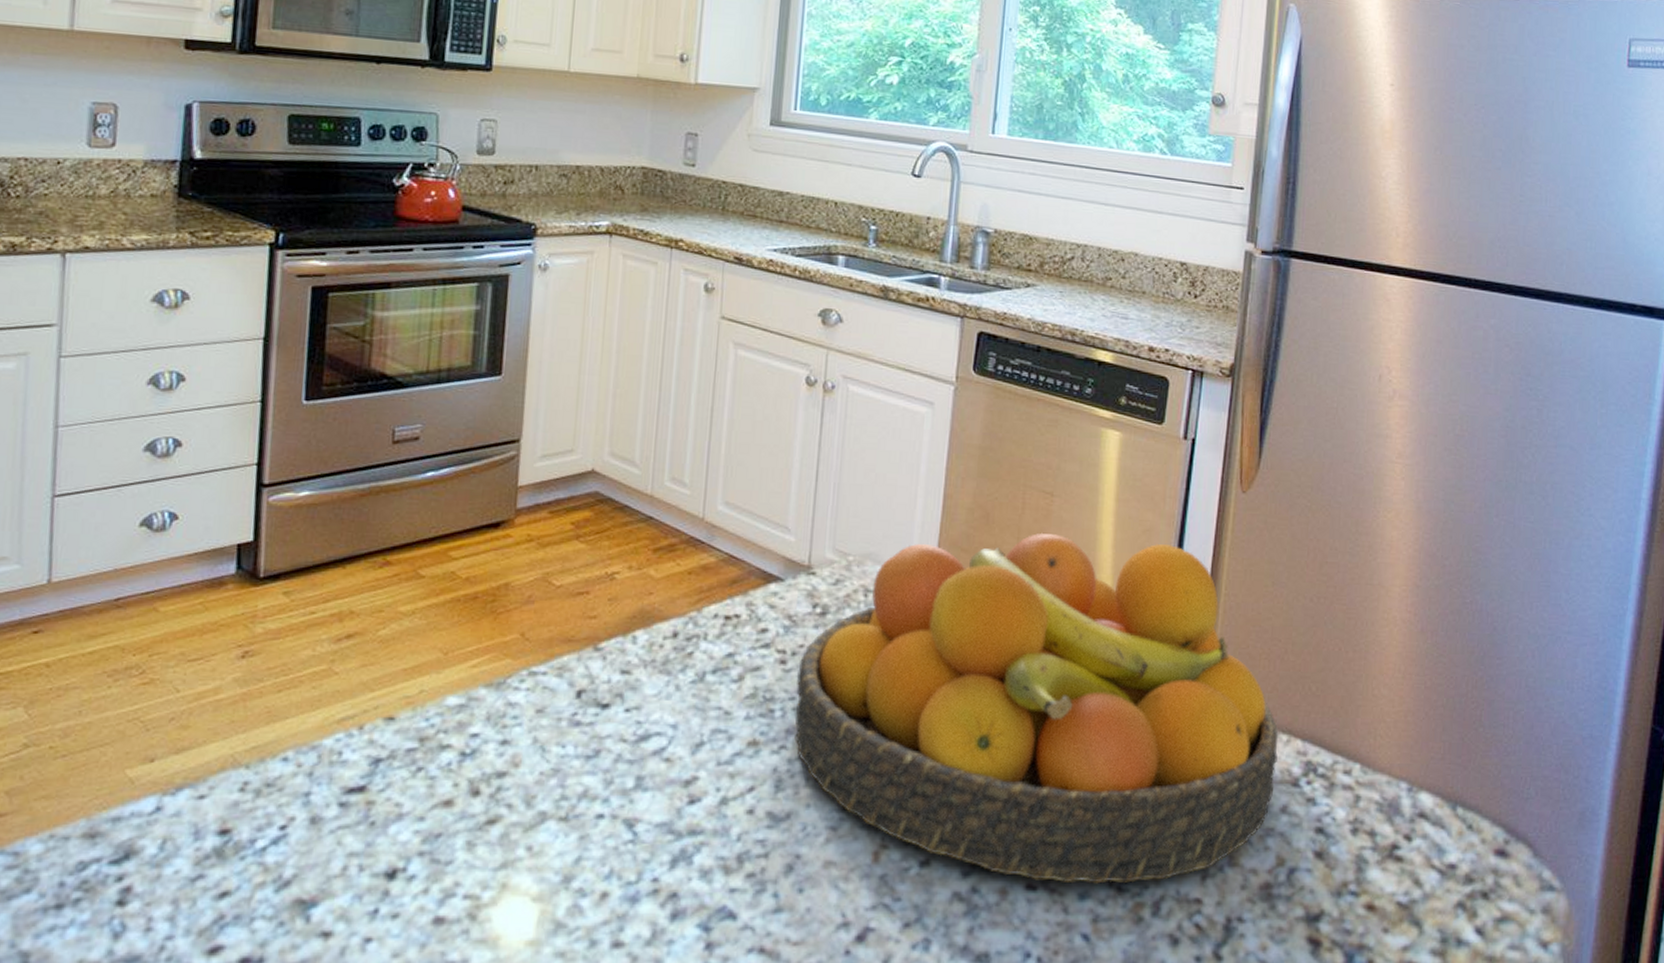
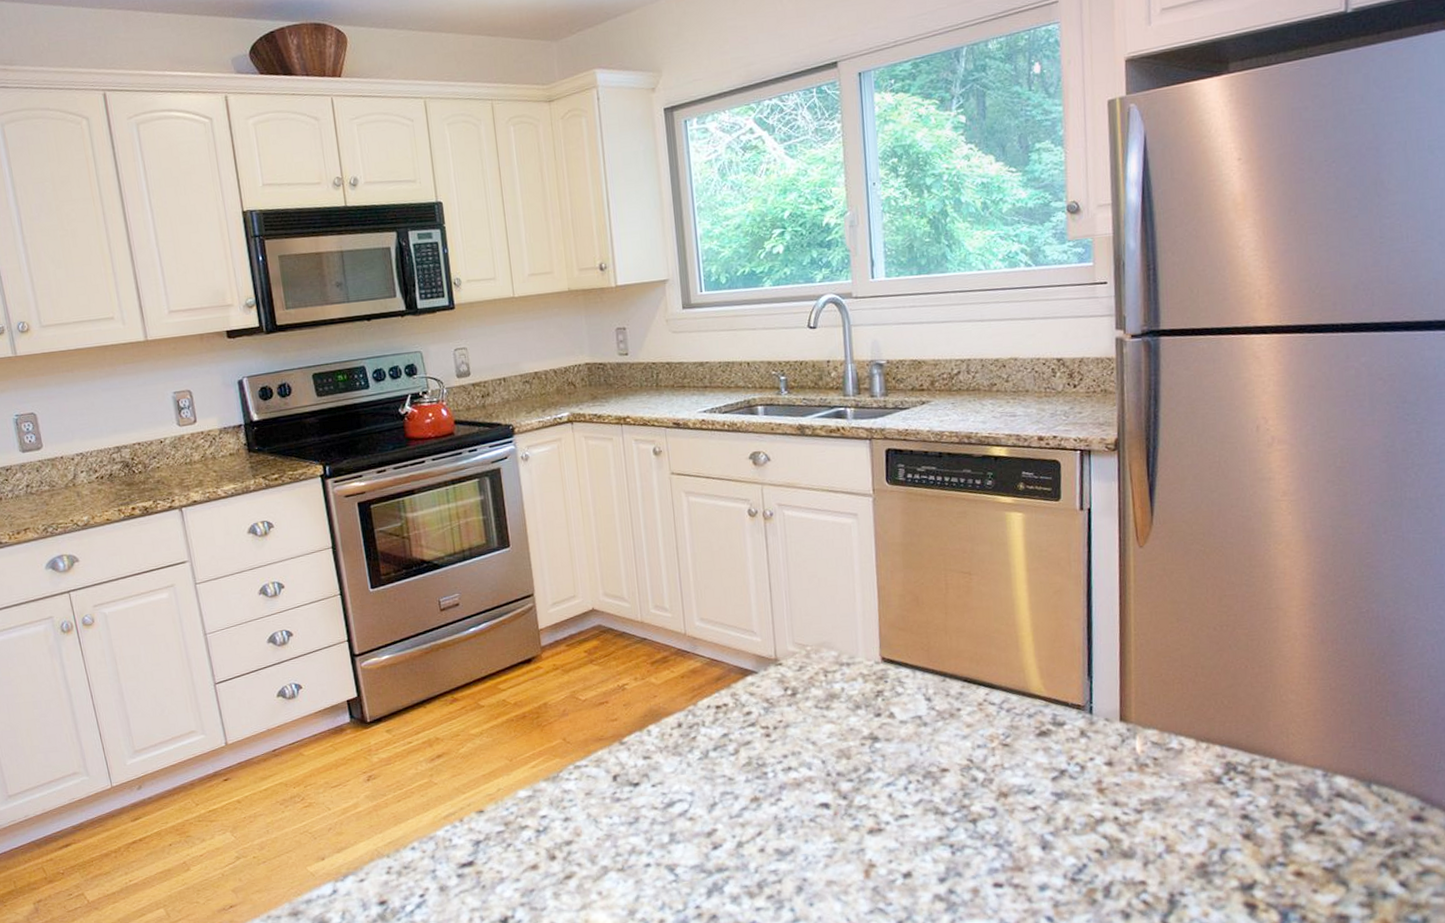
fruit bowl: present [794,532,1279,884] -> none [780,600,1200,880]

